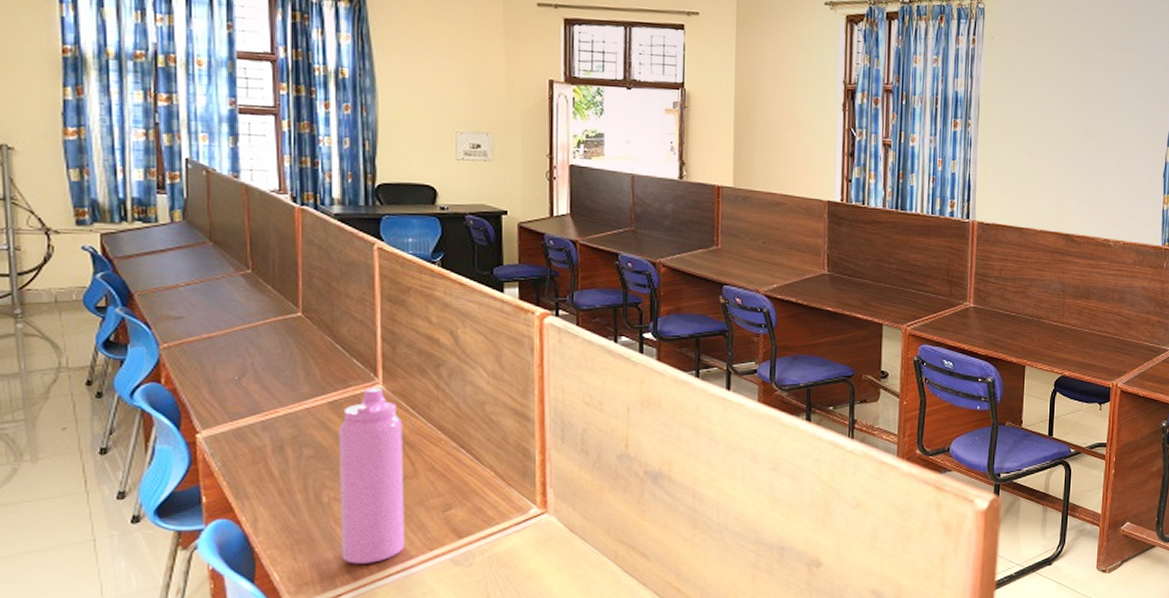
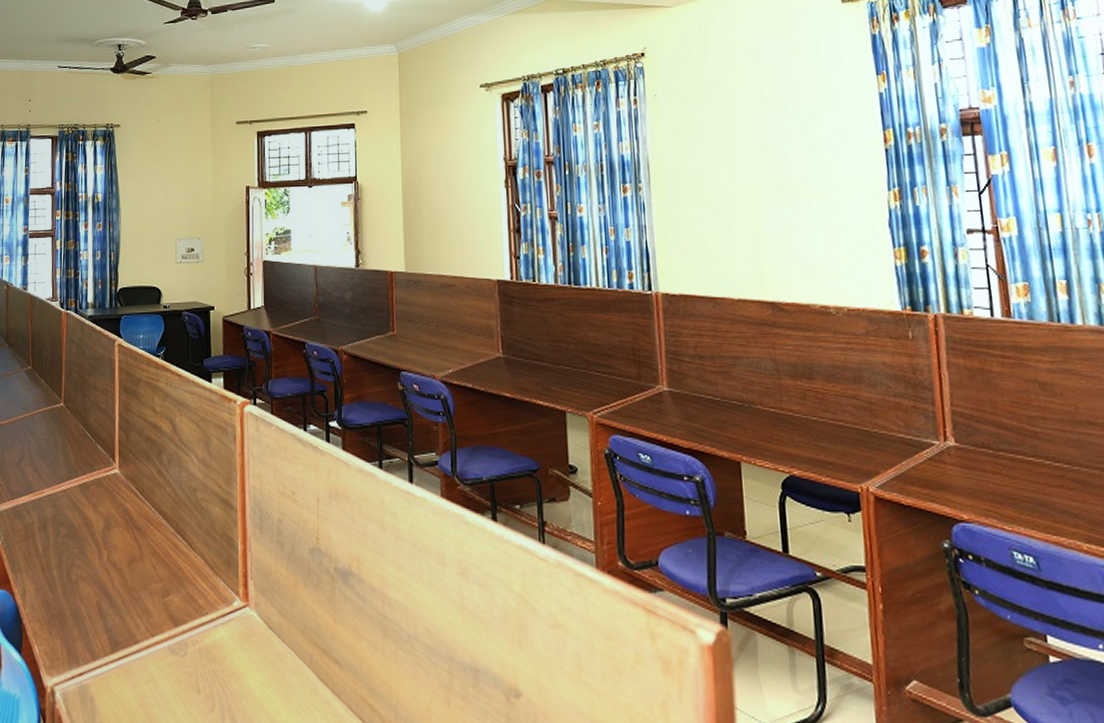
water bottle: present [338,387,404,564] -> none [84,472,133,644]

